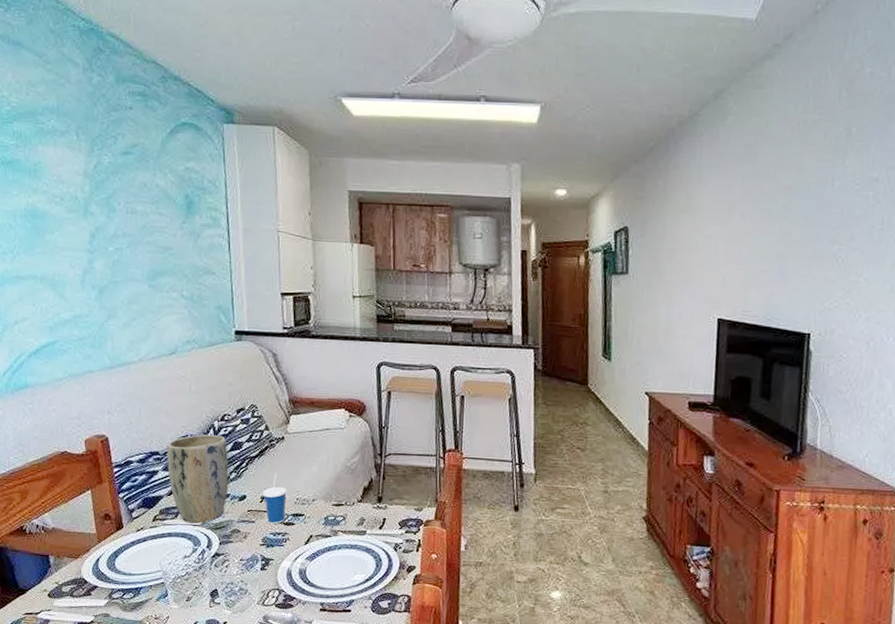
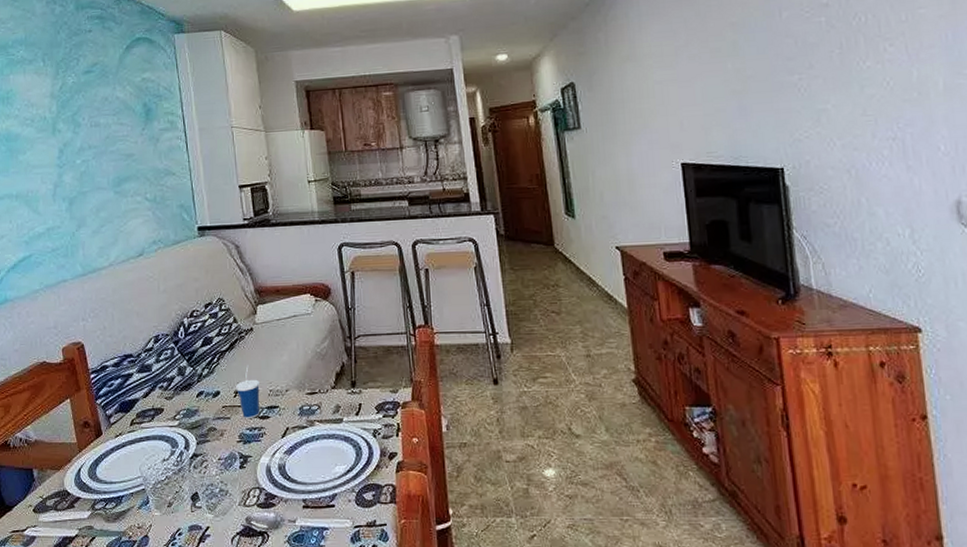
plant pot: present [166,434,229,524] -> none [140,332,202,425]

